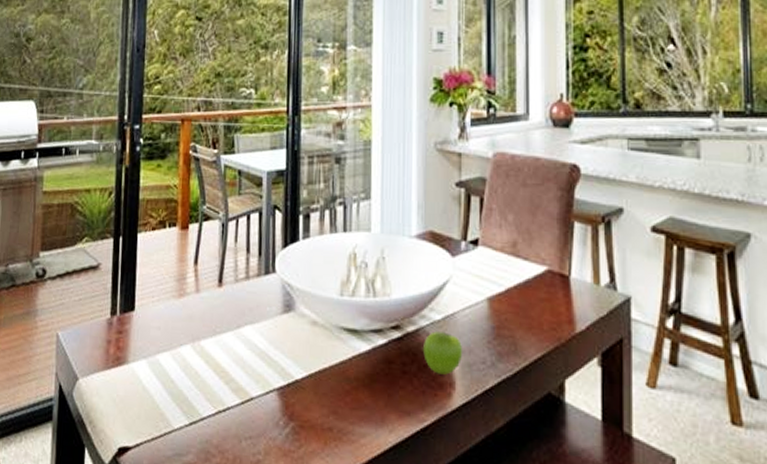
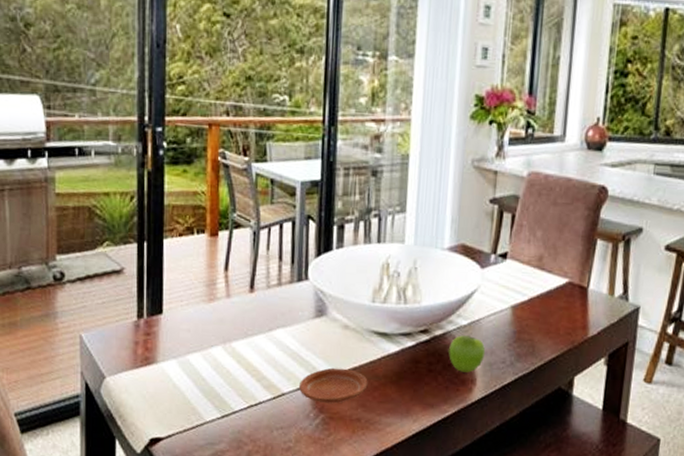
plate: none [268,368,339,410] -> present [299,367,368,404]

